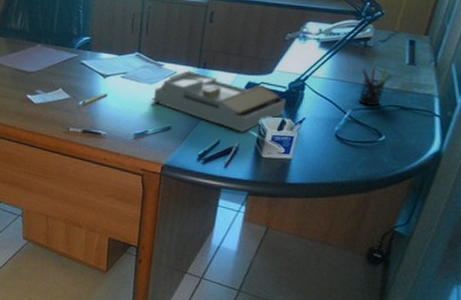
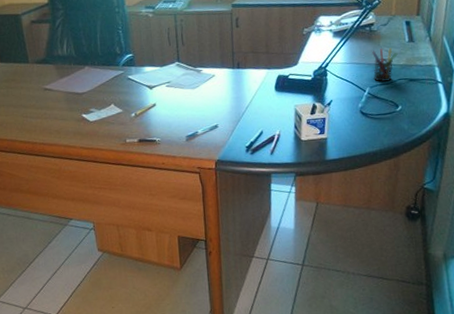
paper tray: present [152,70,286,132] -> none [197,72,314,121]

